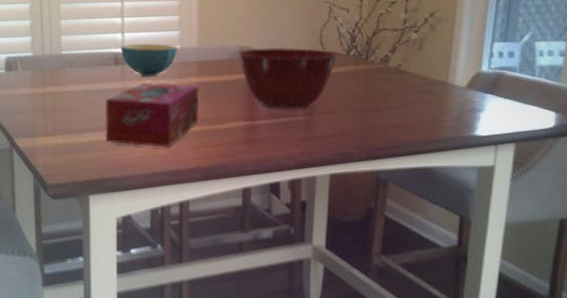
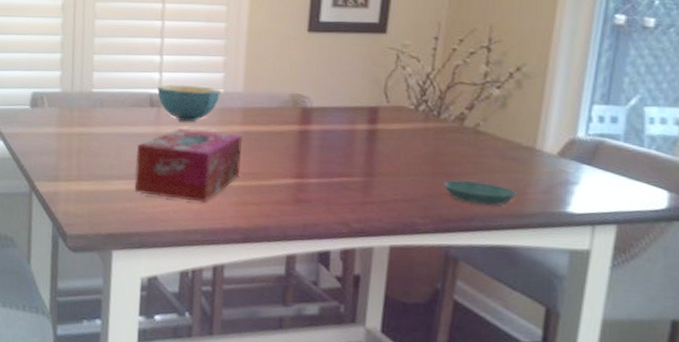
mixing bowl: present [238,47,339,110] -> none [289,96,406,169]
saucer: none [373,113,434,134] -> present [443,180,517,206]

